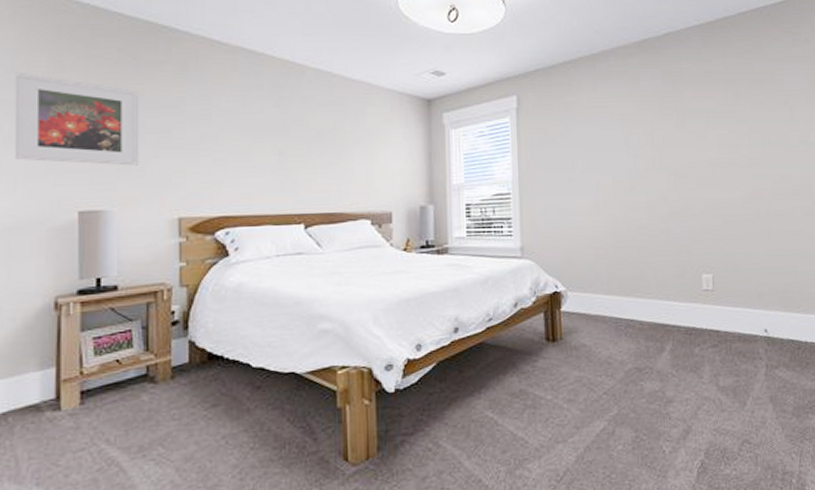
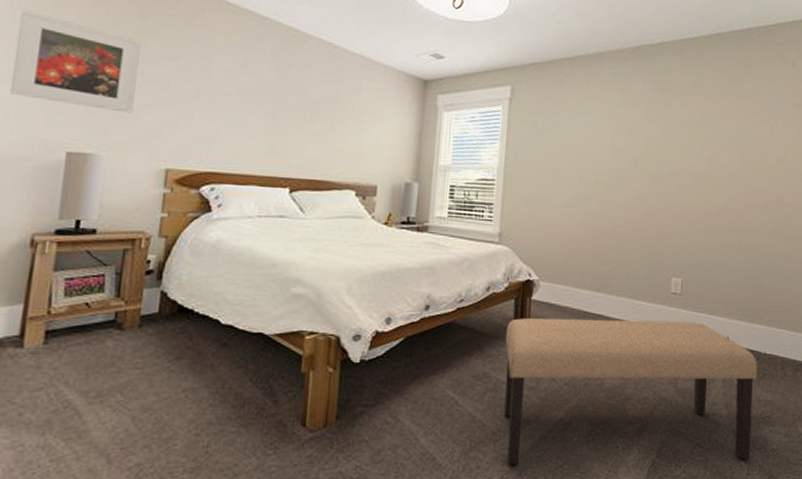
bench: none [538,317,801,480] -> present [504,318,758,466]

